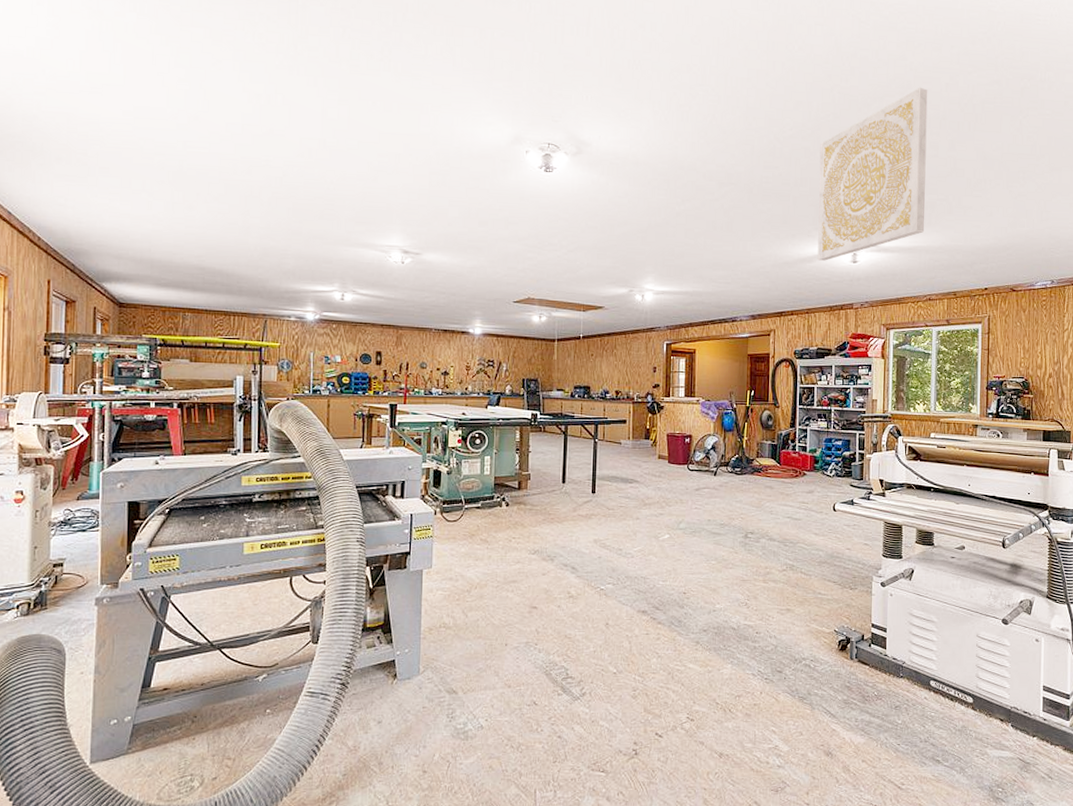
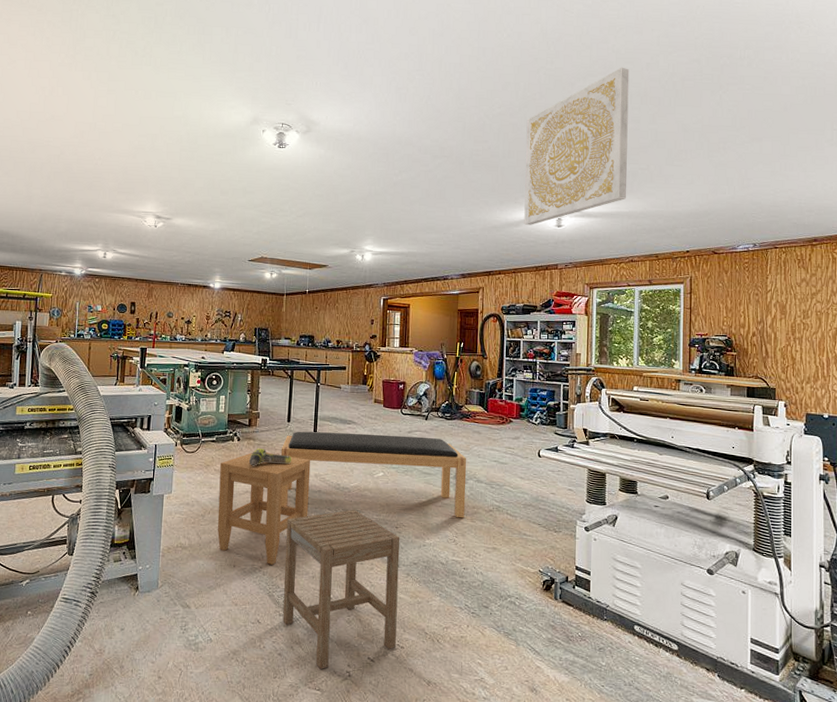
stool: none [485,518,589,641] -> present [217,452,311,565]
power drill: none [520,513,569,534] -> present [249,448,292,466]
bench: none [555,493,759,580] -> present [280,431,467,518]
stool: none [562,576,689,750] -> present [283,510,400,670]

